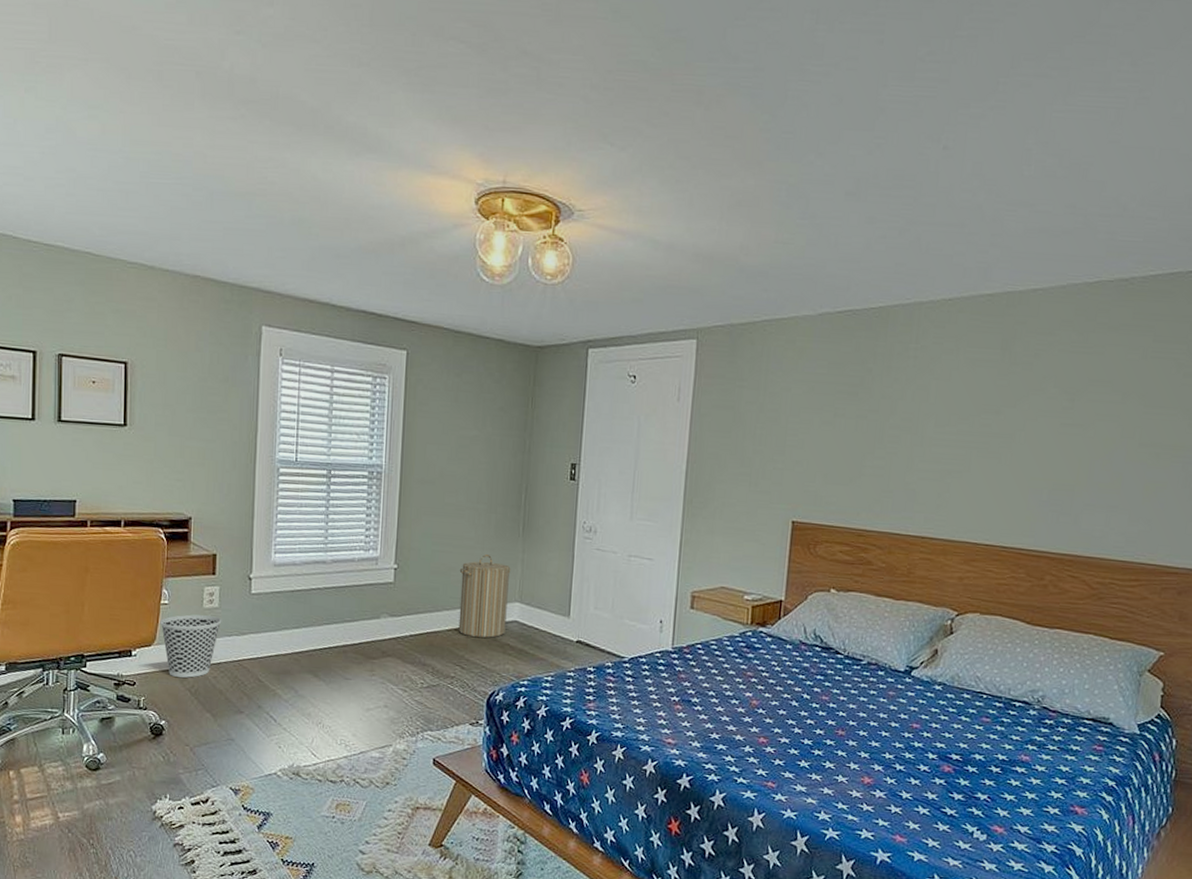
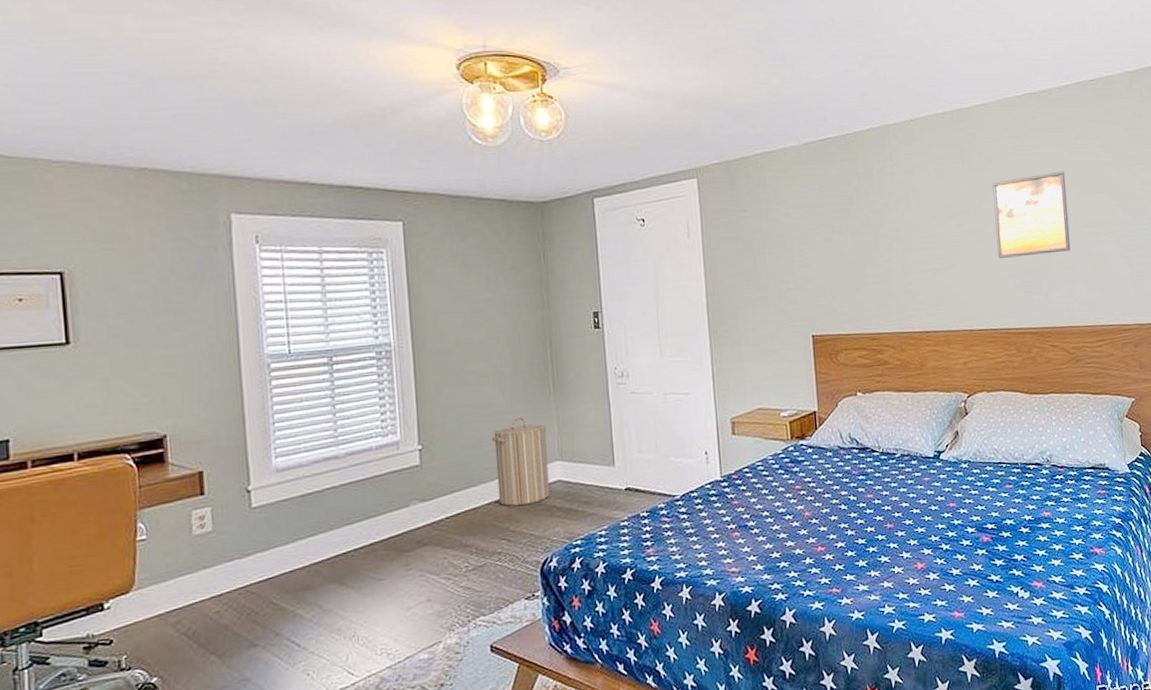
wastebasket: present [160,614,222,678] -> none [138,542,219,623]
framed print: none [1024,377,1131,472] -> present [992,171,1071,258]

